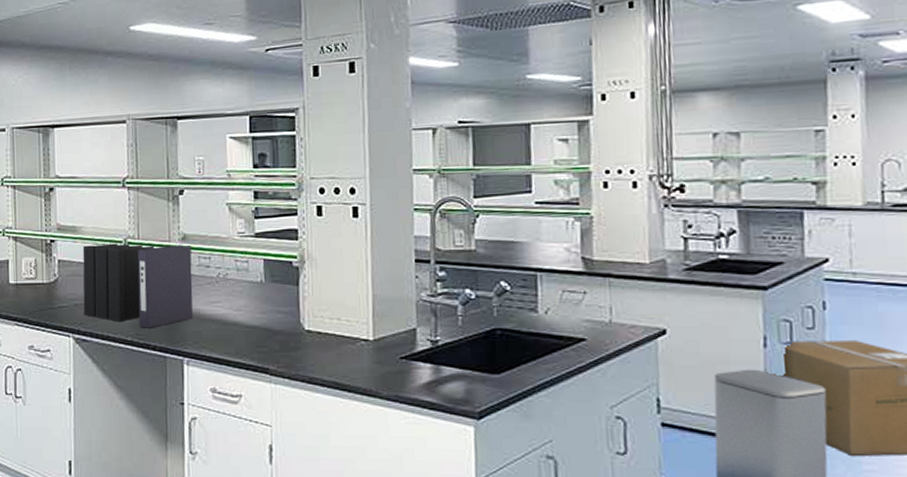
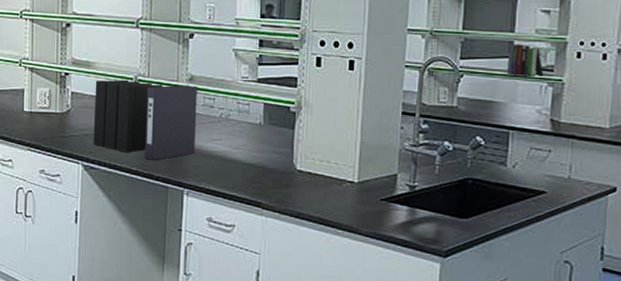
books: none [526,177,569,212] -> present [507,44,544,78]

